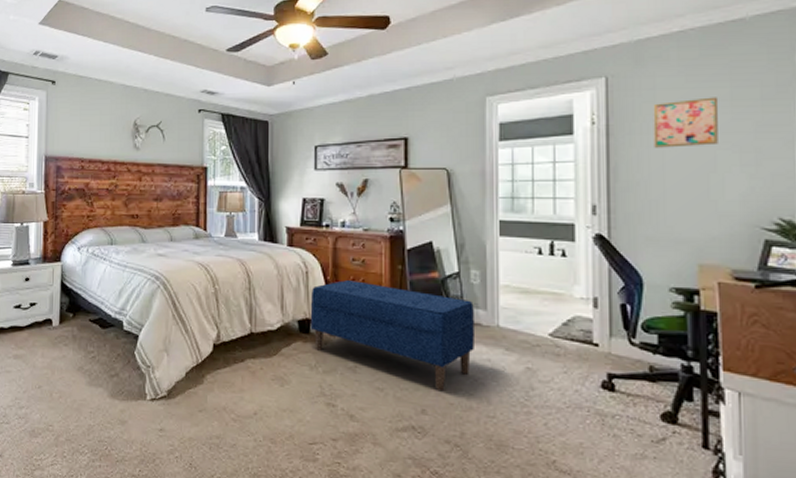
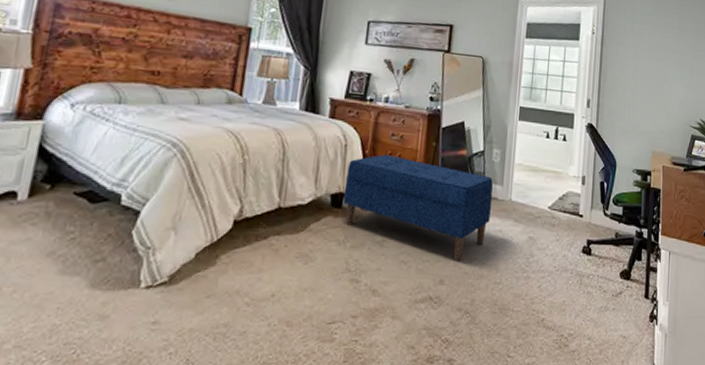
wall art: present [653,97,719,148] -> none [631,24,672,61]

